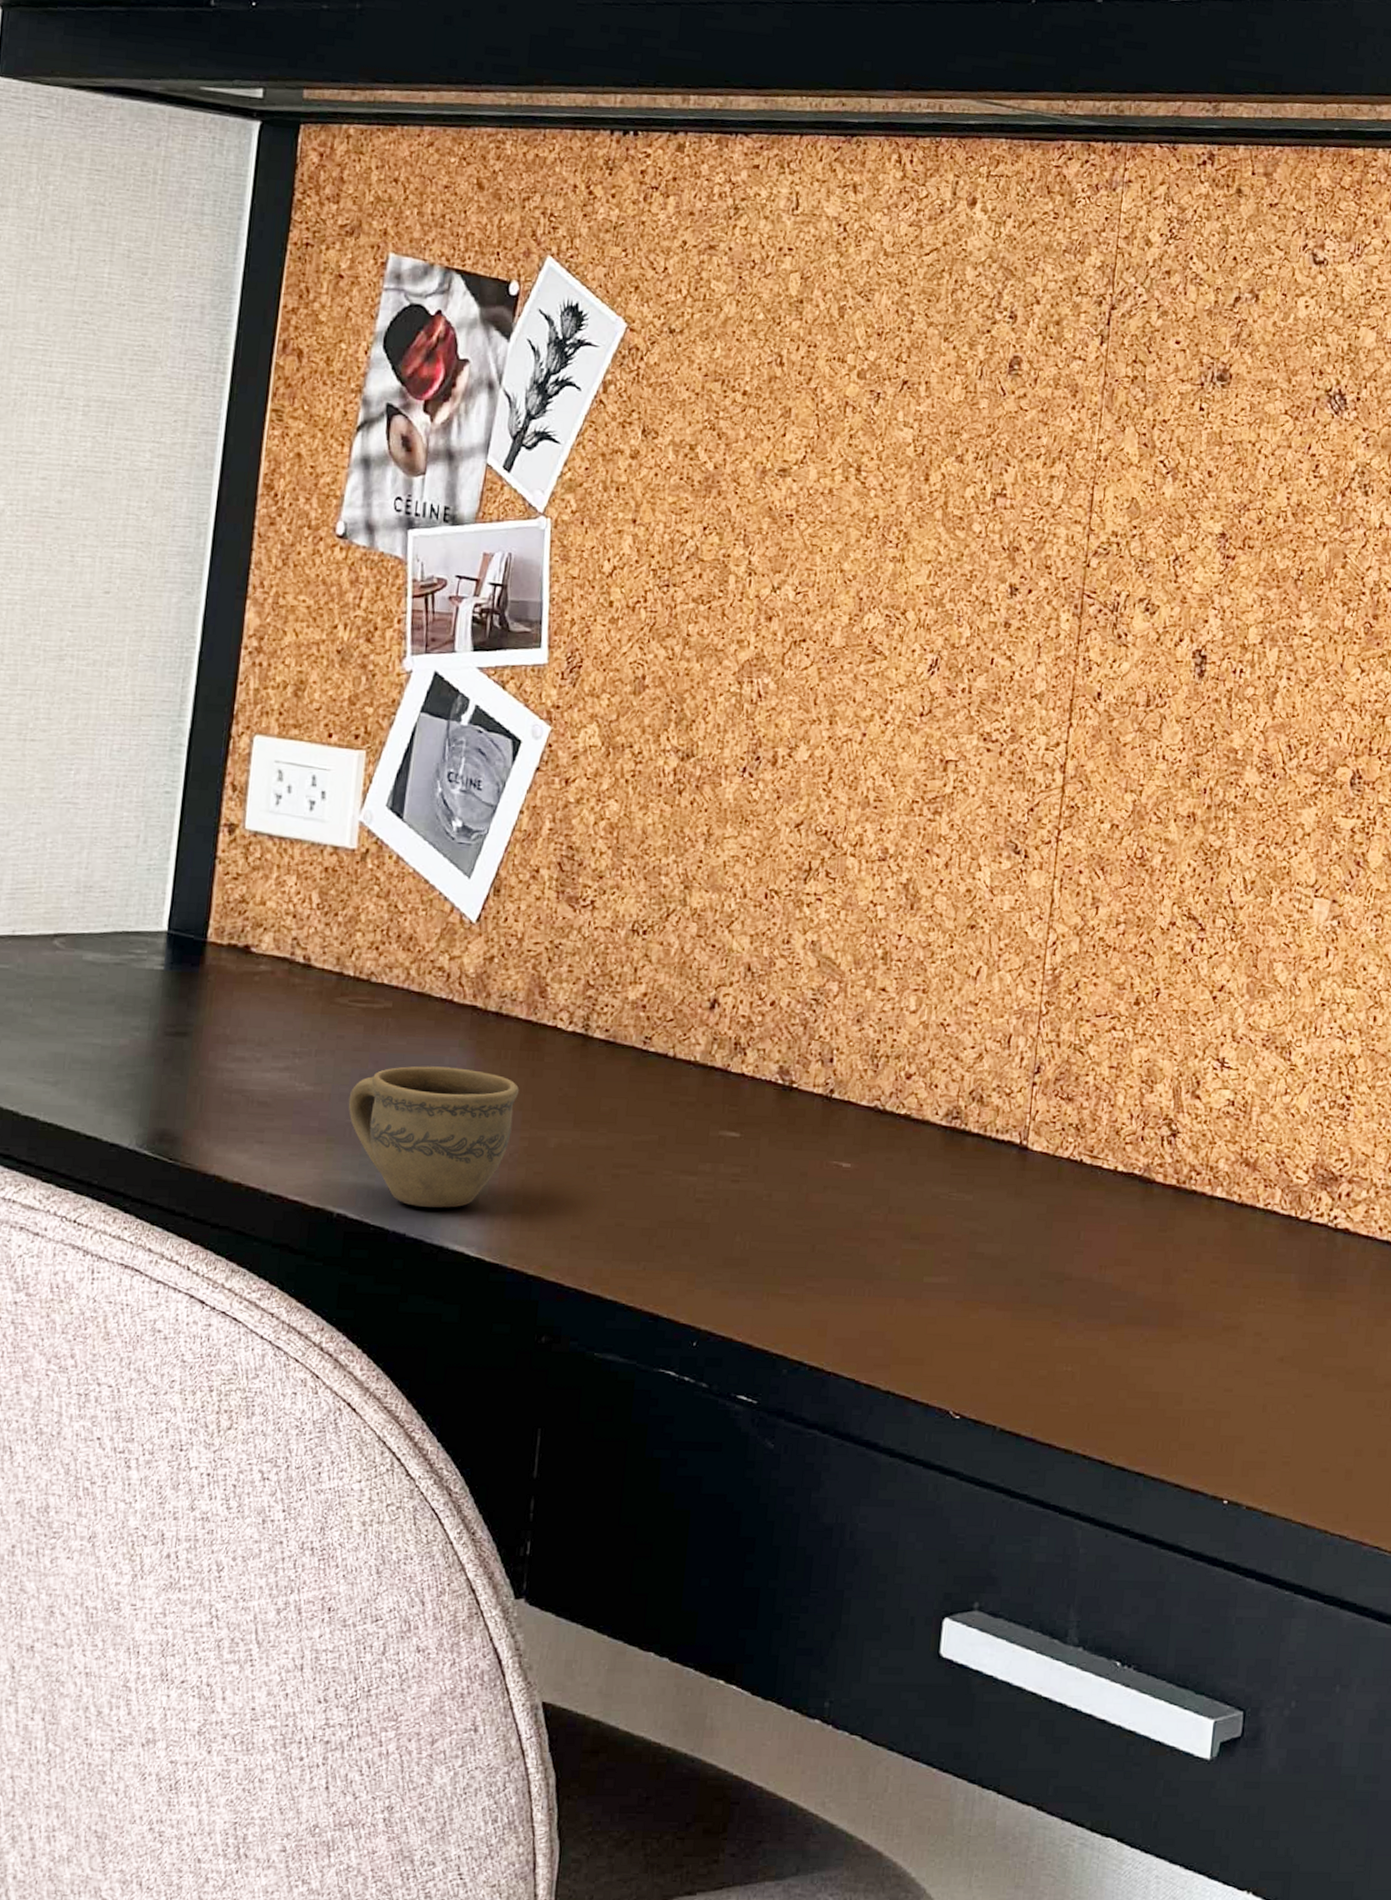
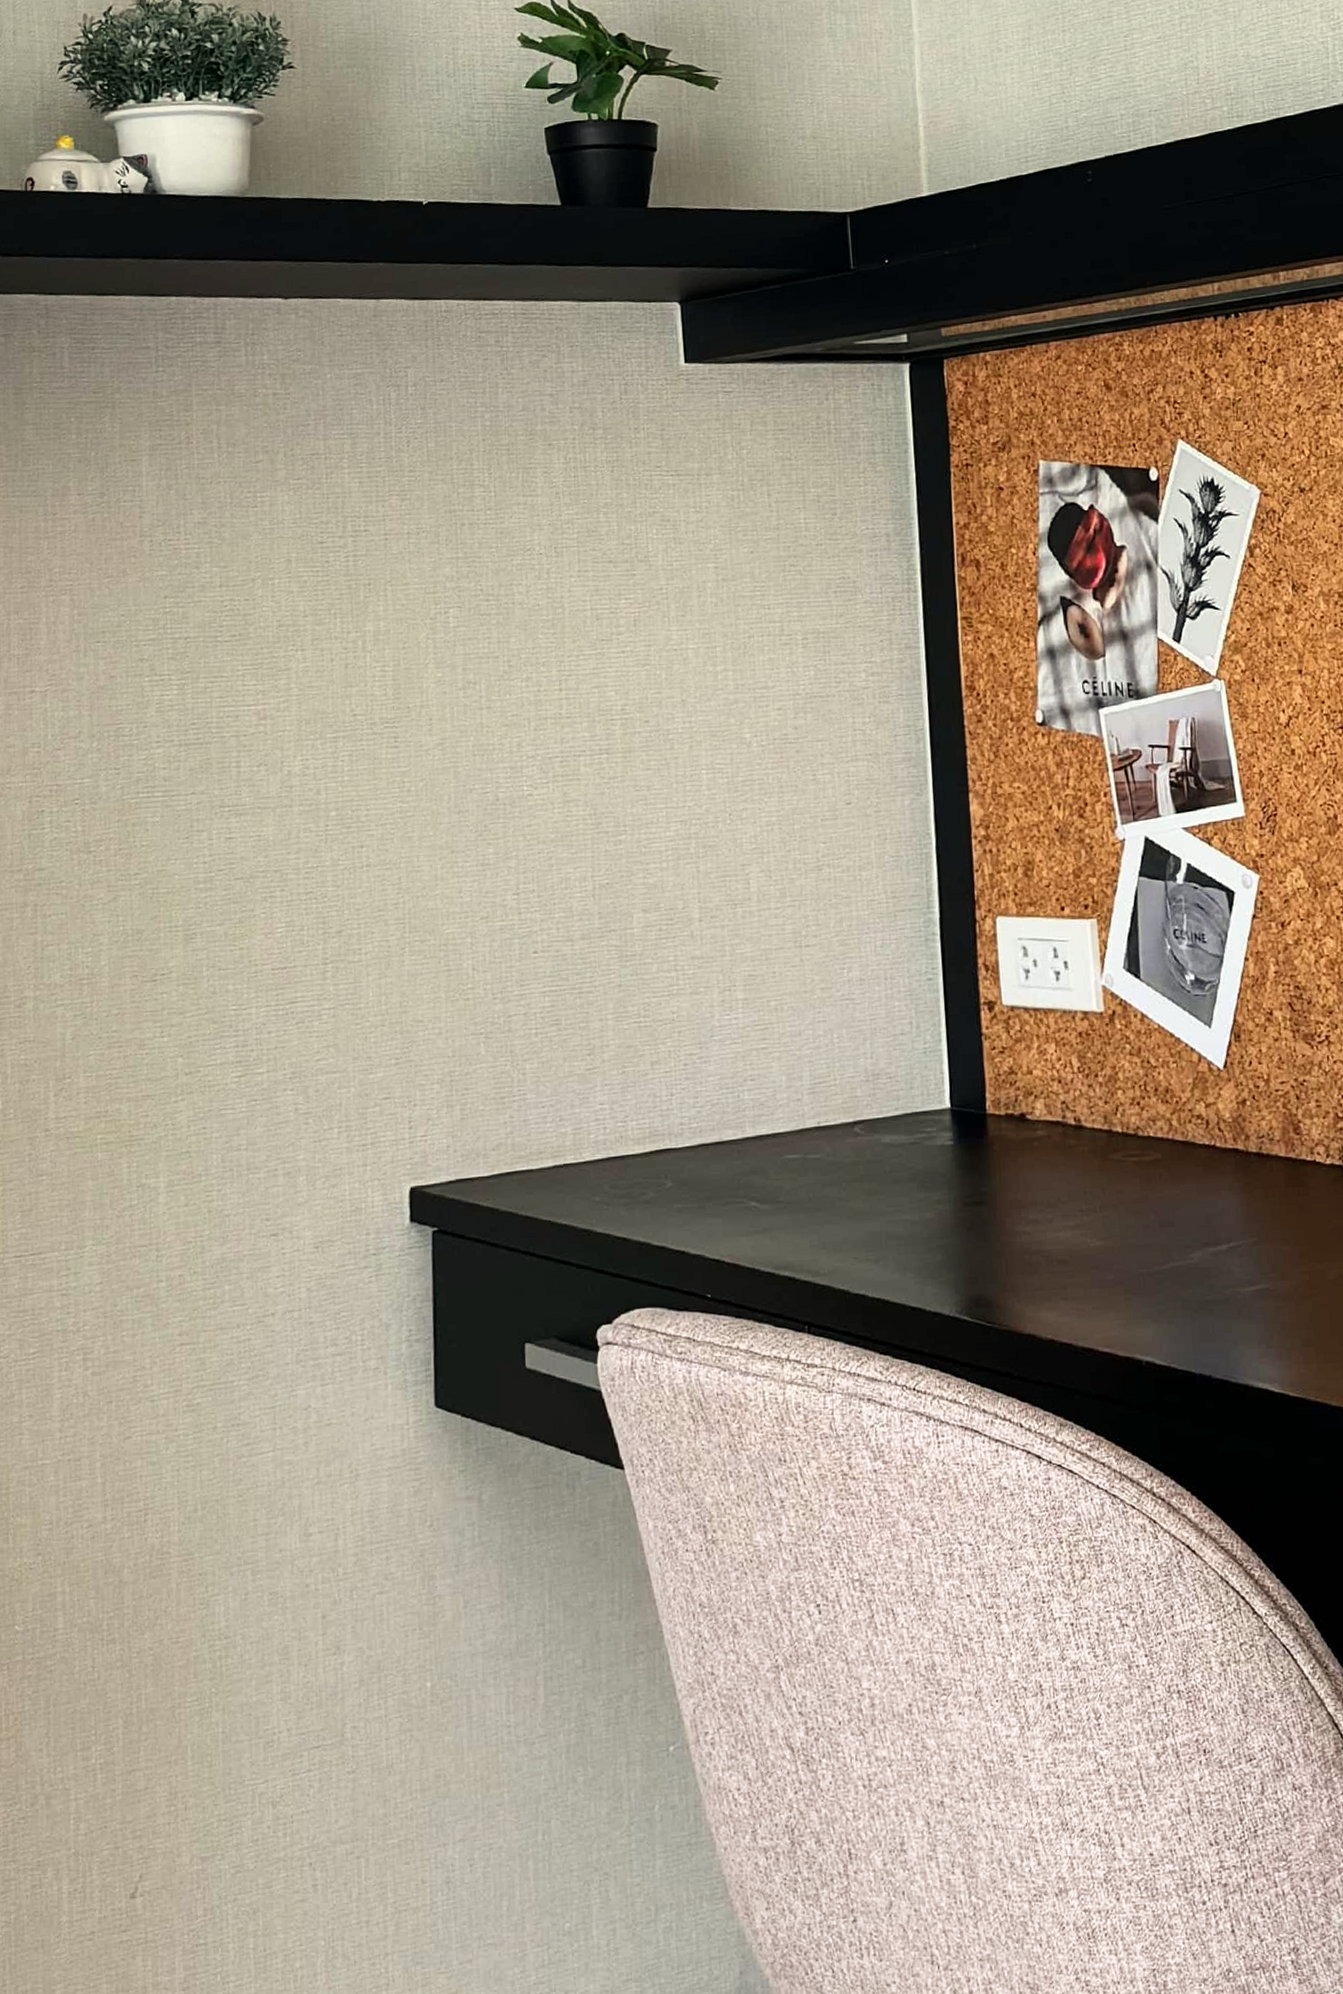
cup: present [348,1066,520,1208] -> none [1137,1210,1292,1348]

